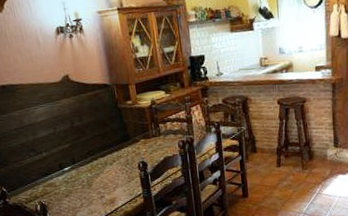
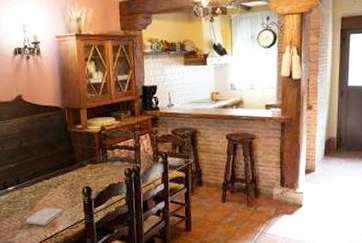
washcloth: none [85,184,120,203] -> present [26,208,63,226]

